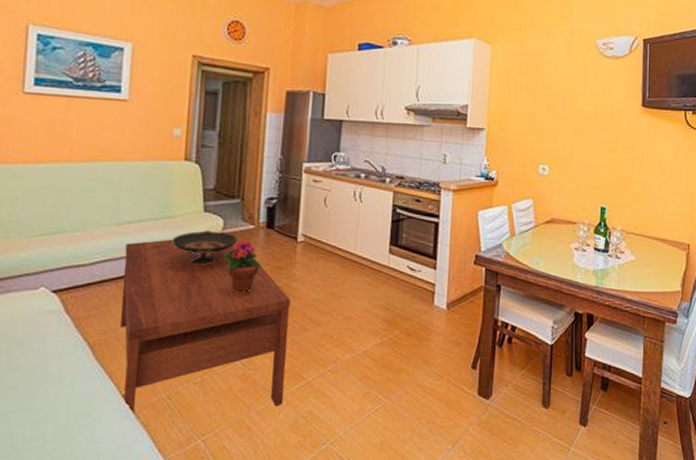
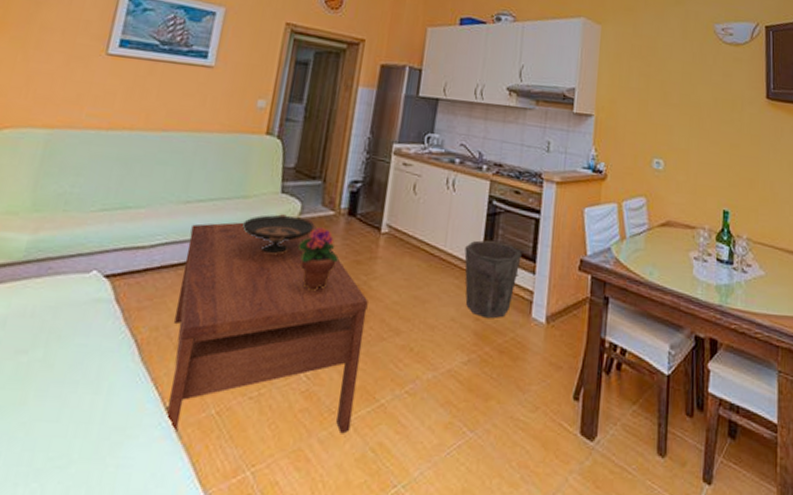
waste bin: none [373,242,424,308] -> present [464,240,522,319]

